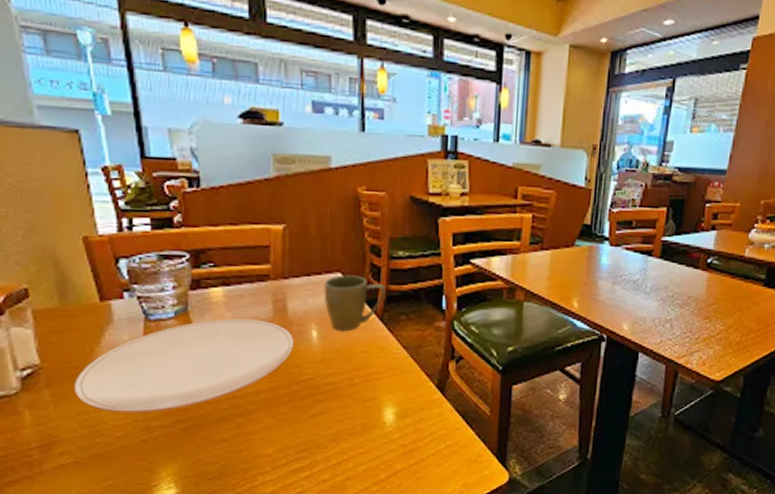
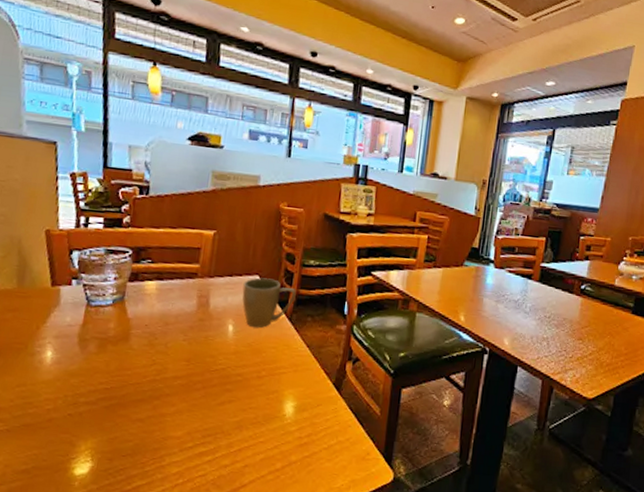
plate: present [75,318,294,414] -> none [17,309,212,389]

